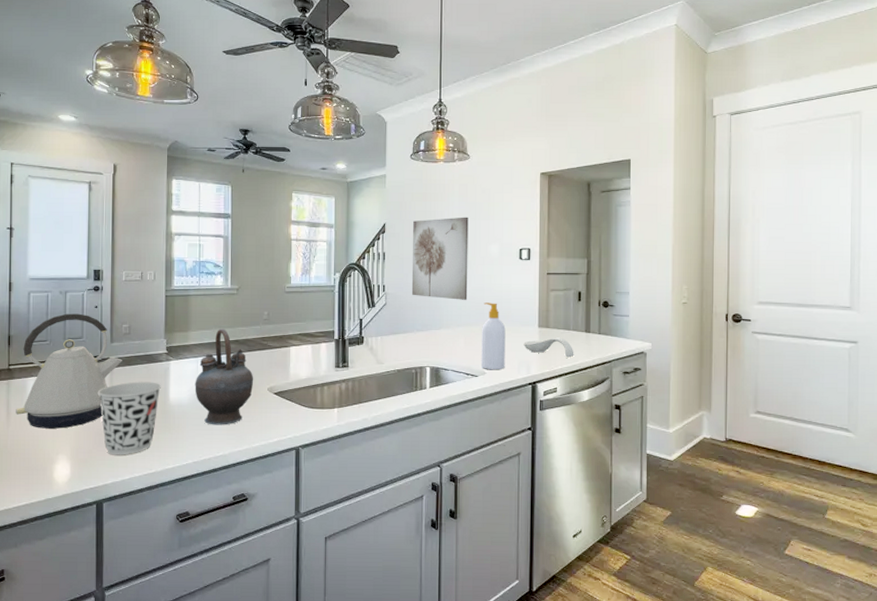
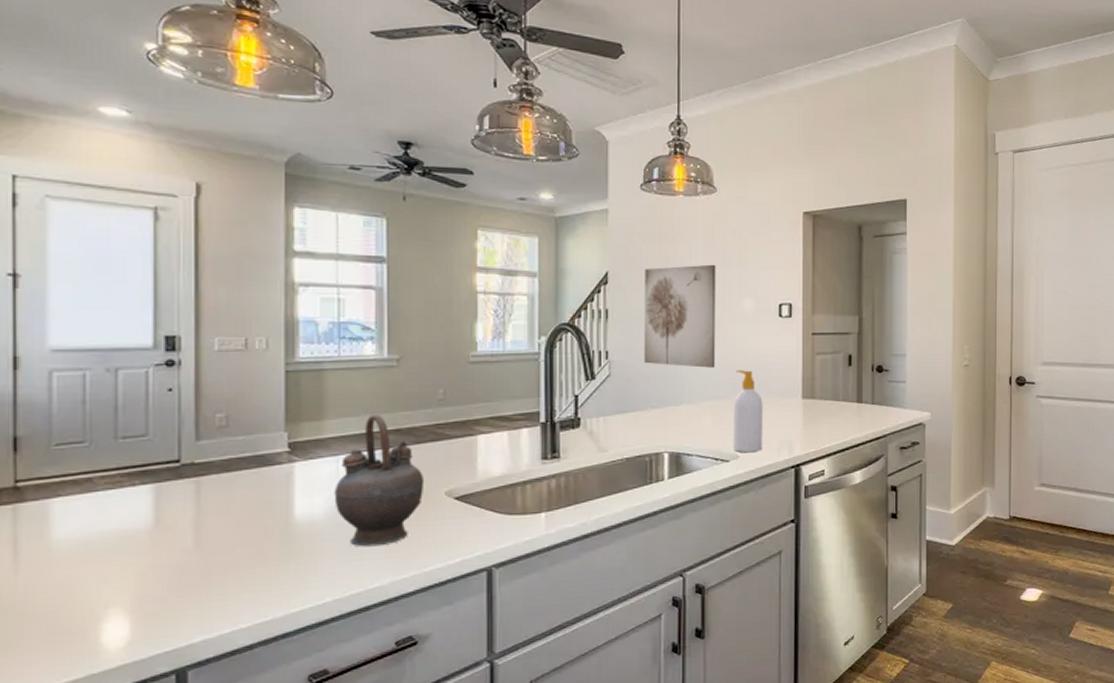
kettle: present [16,313,122,429] -> none [30,400,216,573]
cup: present [97,381,161,455] -> none [174,493,280,602]
spoon rest: present [522,337,574,358] -> none [783,410,844,434]

